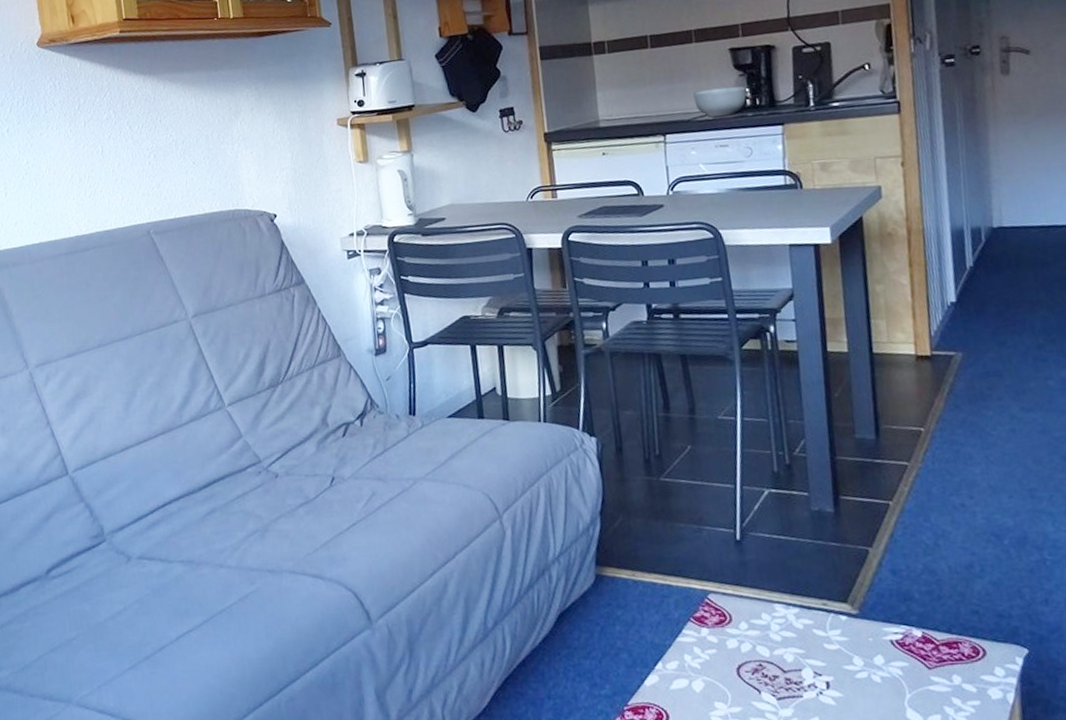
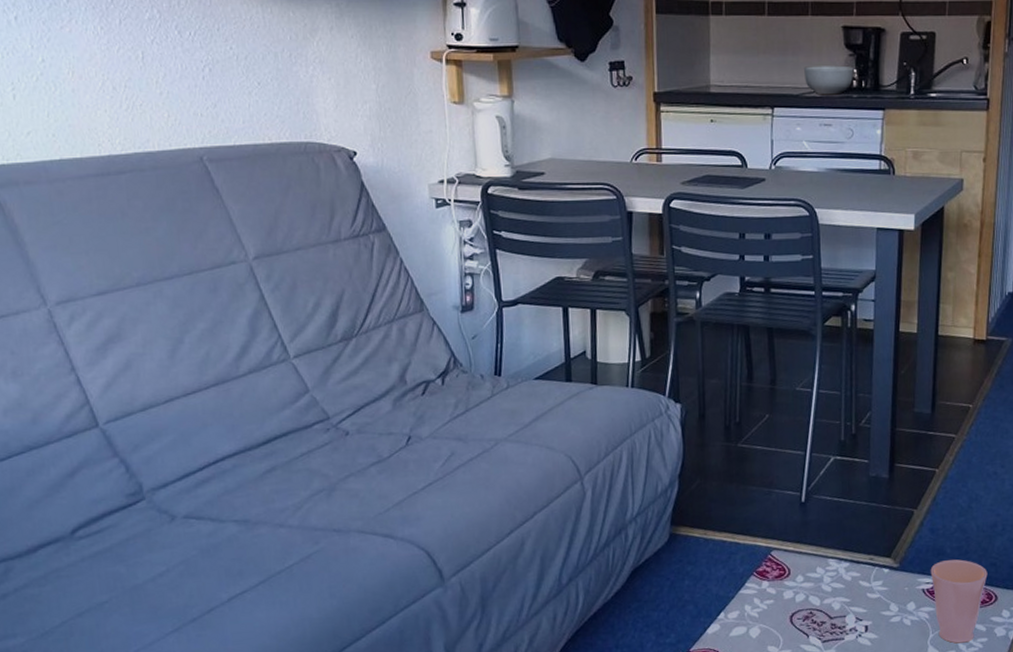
cup: none [897,606,970,706] -> present [930,559,988,644]

